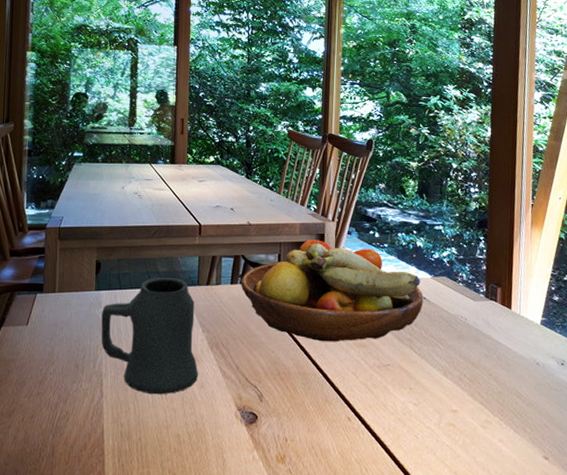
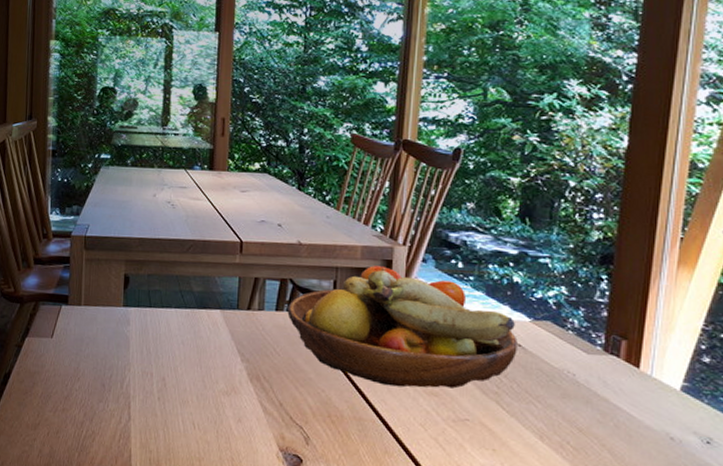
mug: present [101,277,198,395] -> none [129,297,235,425]

